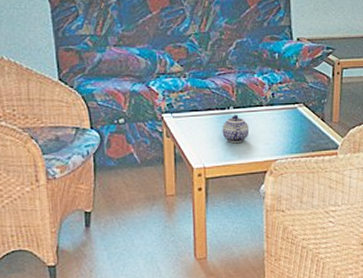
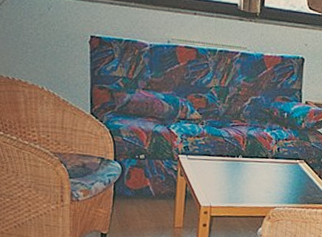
teapot: present [222,115,250,144] -> none [229,163,254,189]

